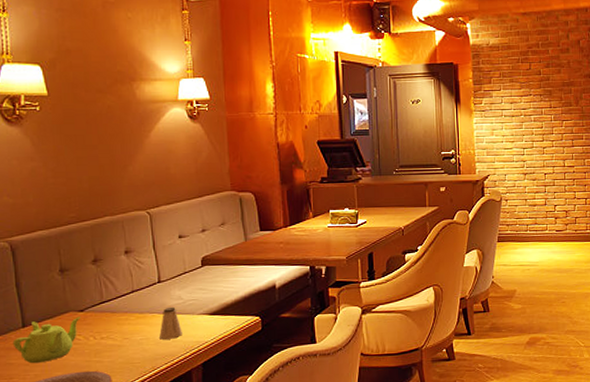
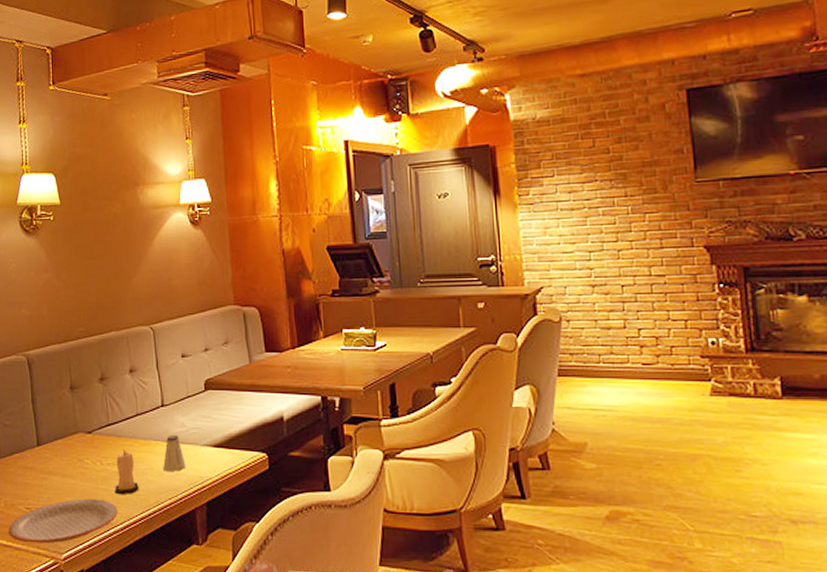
teapot: present [12,316,81,364] -> none [28,438,89,486]
candle: none [109,324,135,365] -> present [114,450,139,495]

